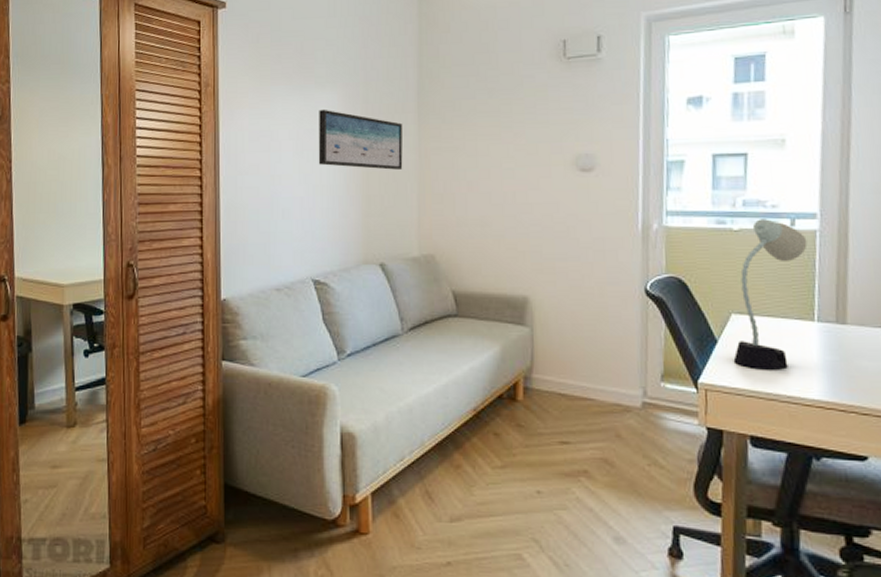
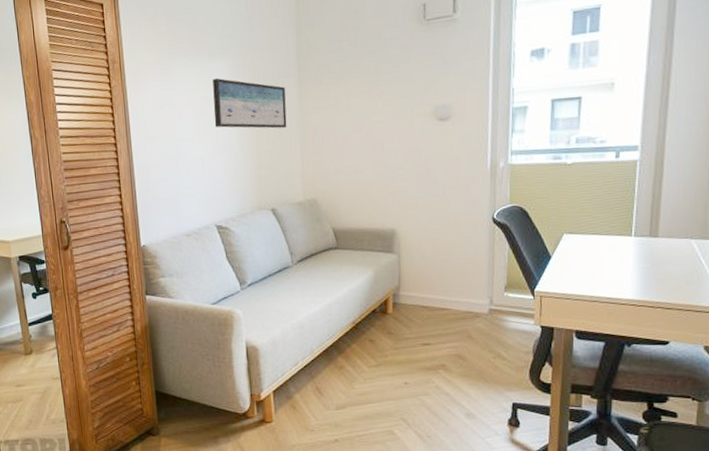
desk lamp: present [733,219,808,370] -> none [564,153,629,278]

